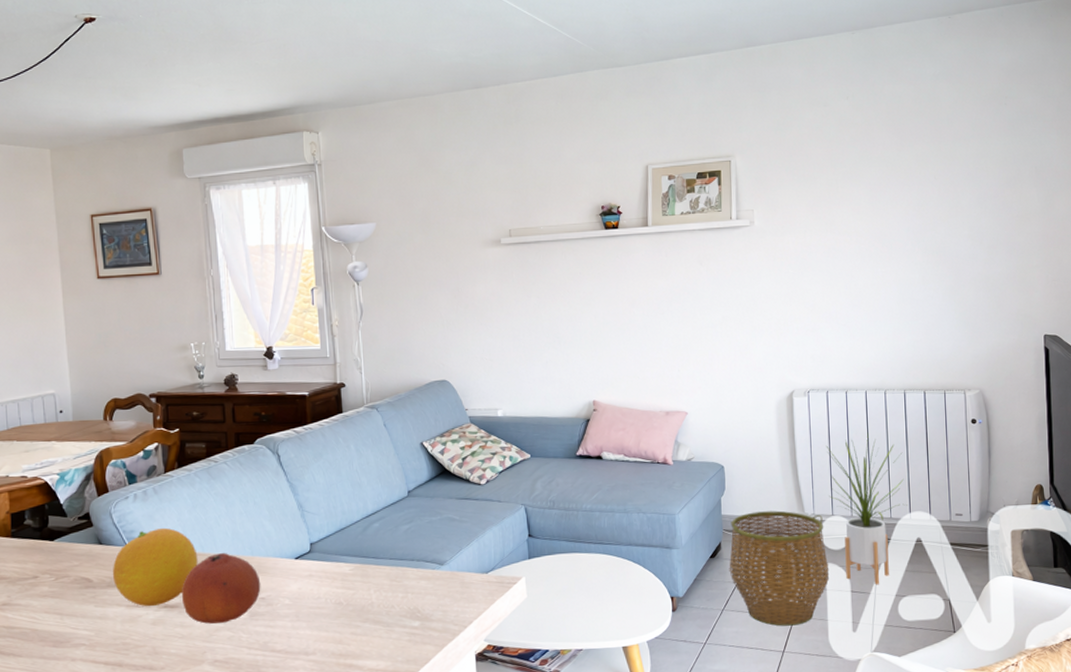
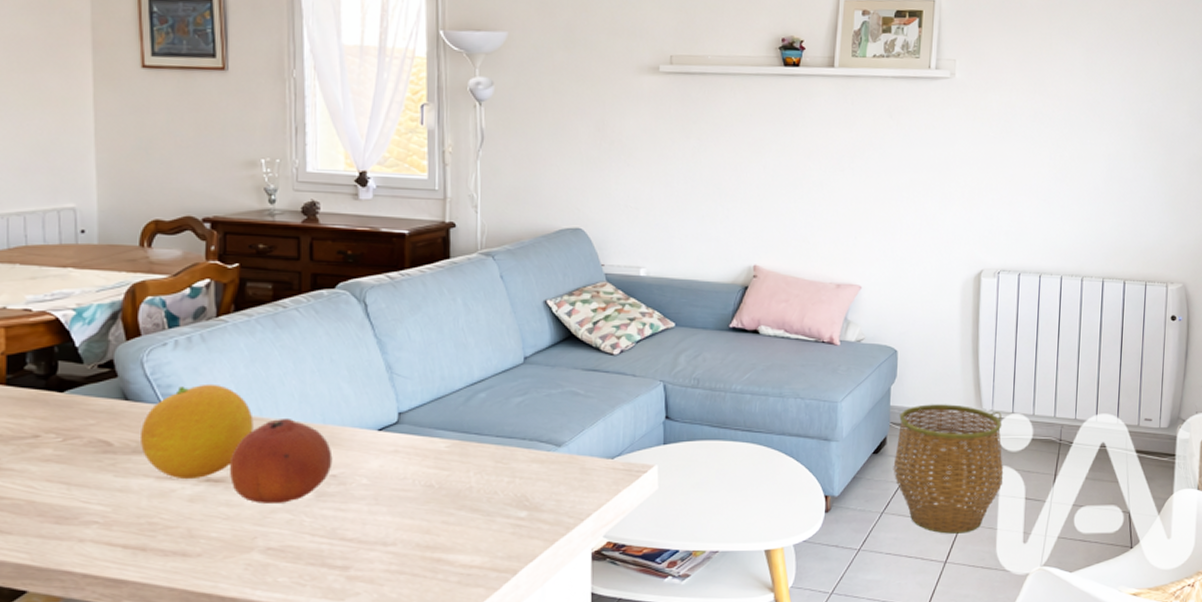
house plant: present [826,432,907,585] -> none [1010,323,1095,493]

